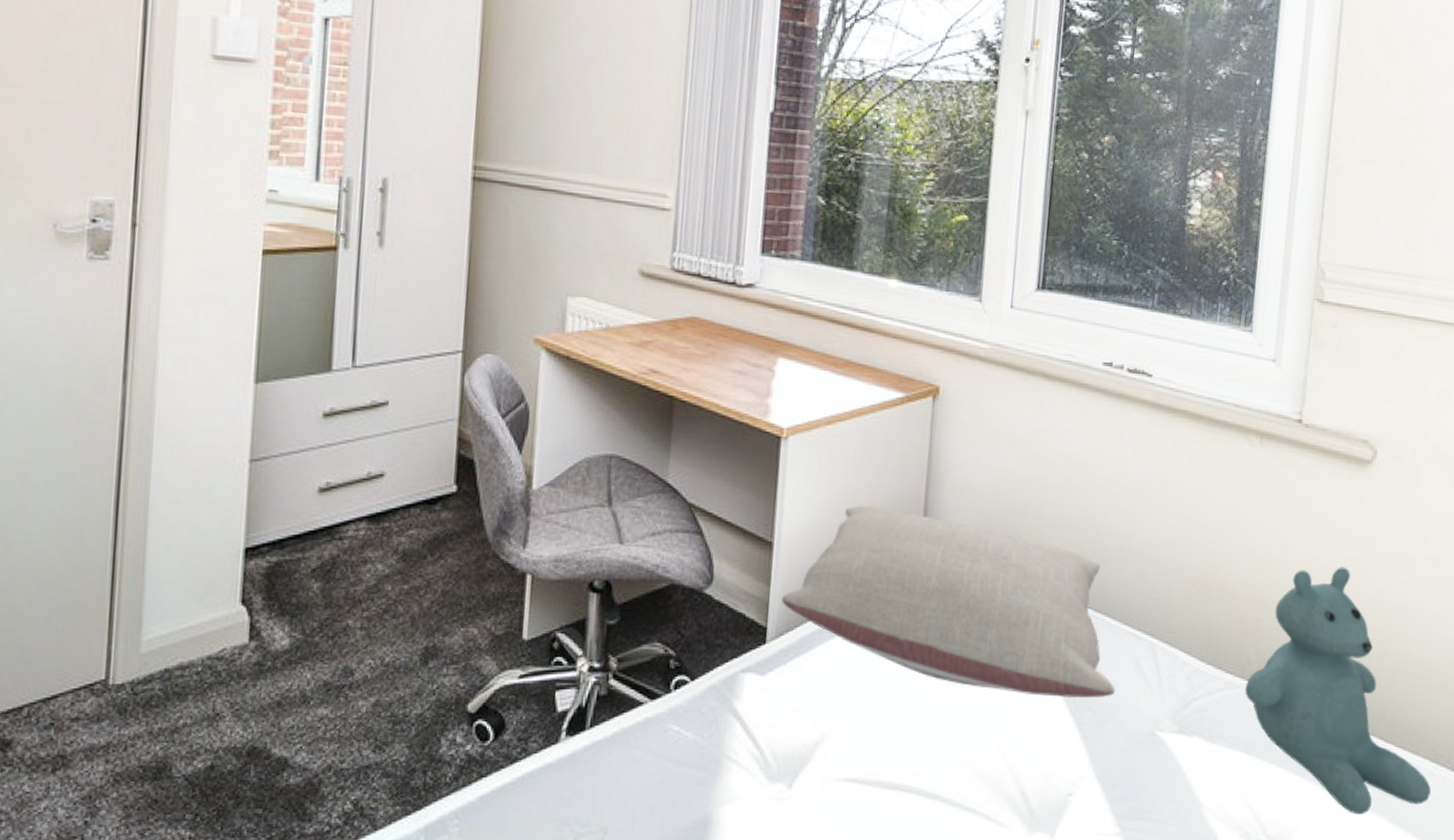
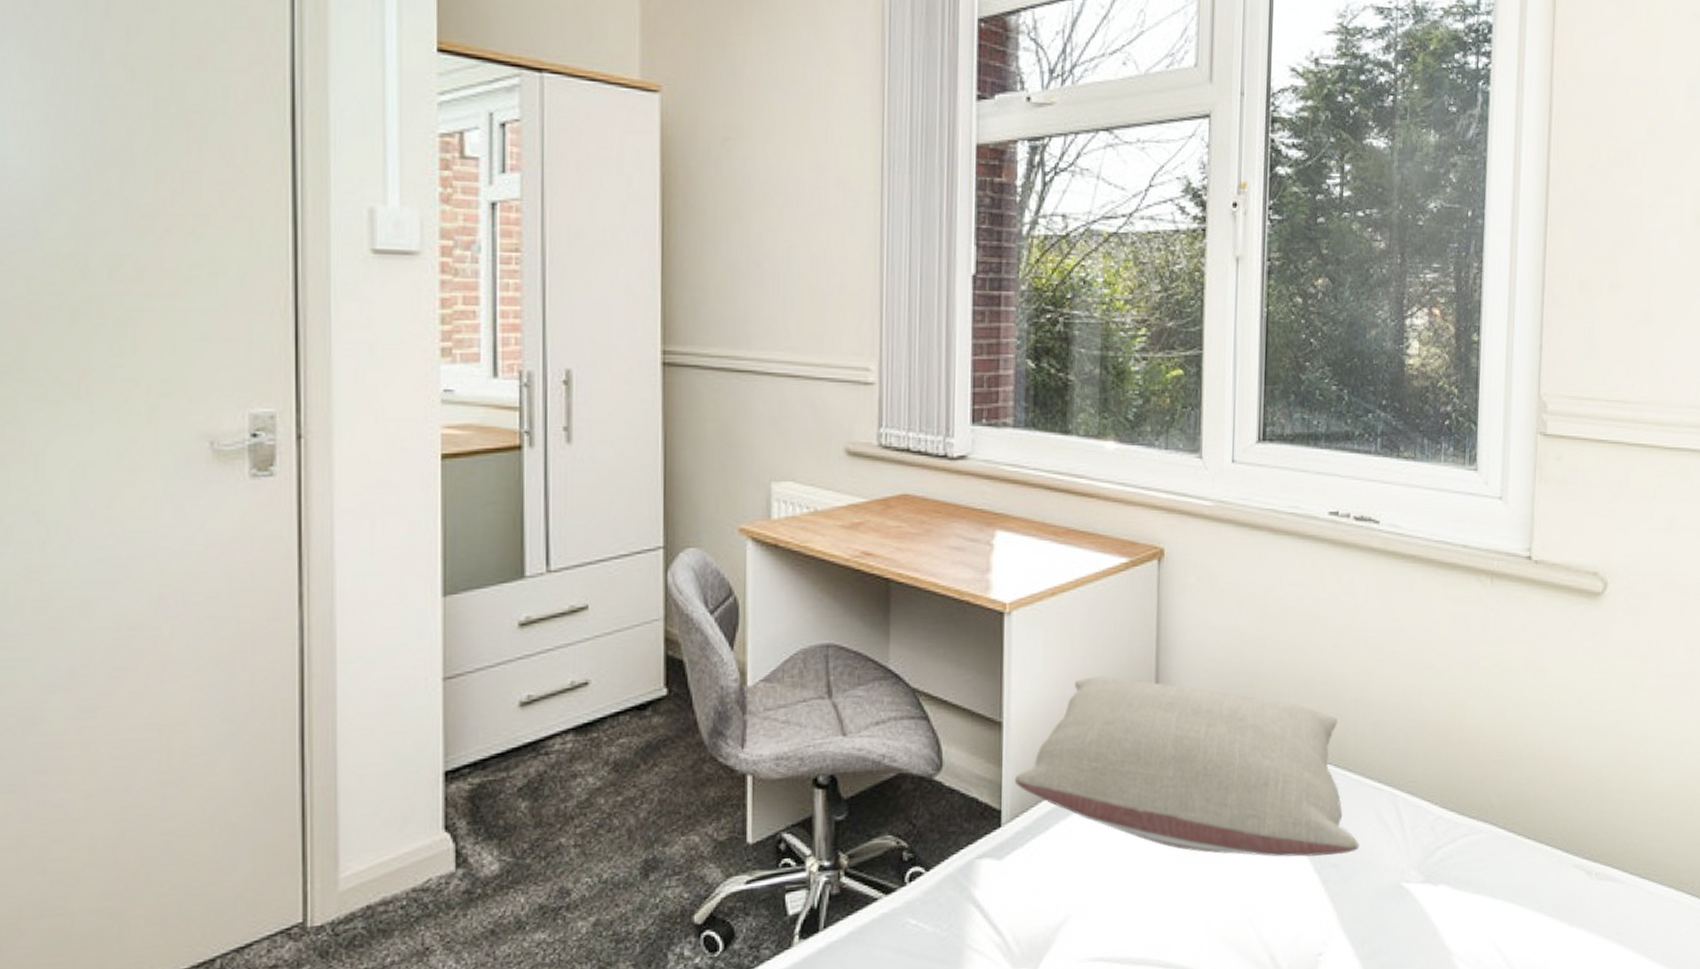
stuffed bear: present [1245,567,1432,815] -> none [1489,702,1677,949]

